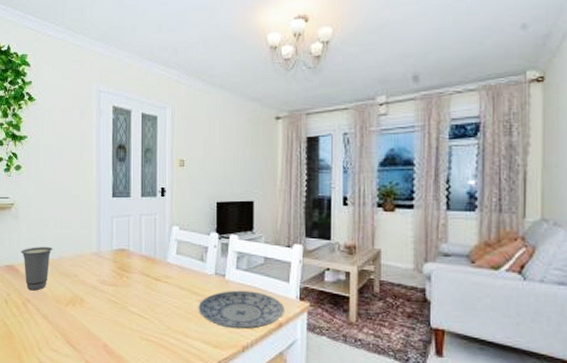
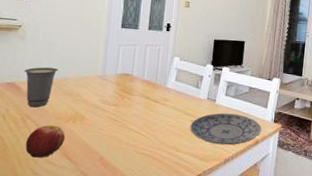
apple: none [28,309,67,345] -> present [25,125,66,158]

